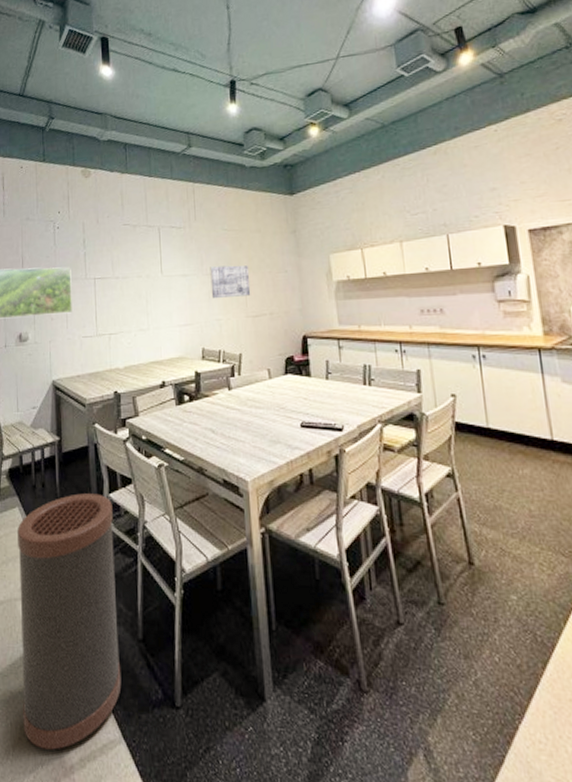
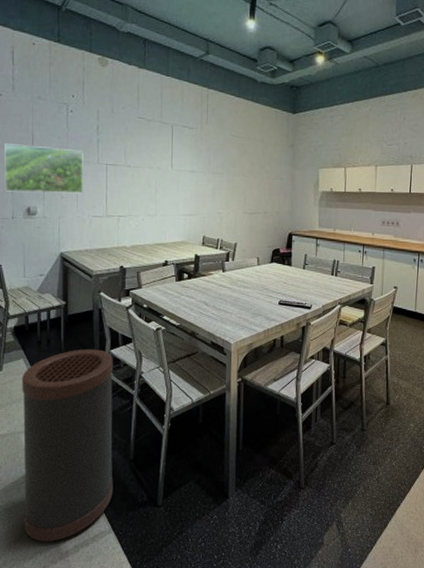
wall art: present [210,265,251,299] -> none [215,167,251,196]

